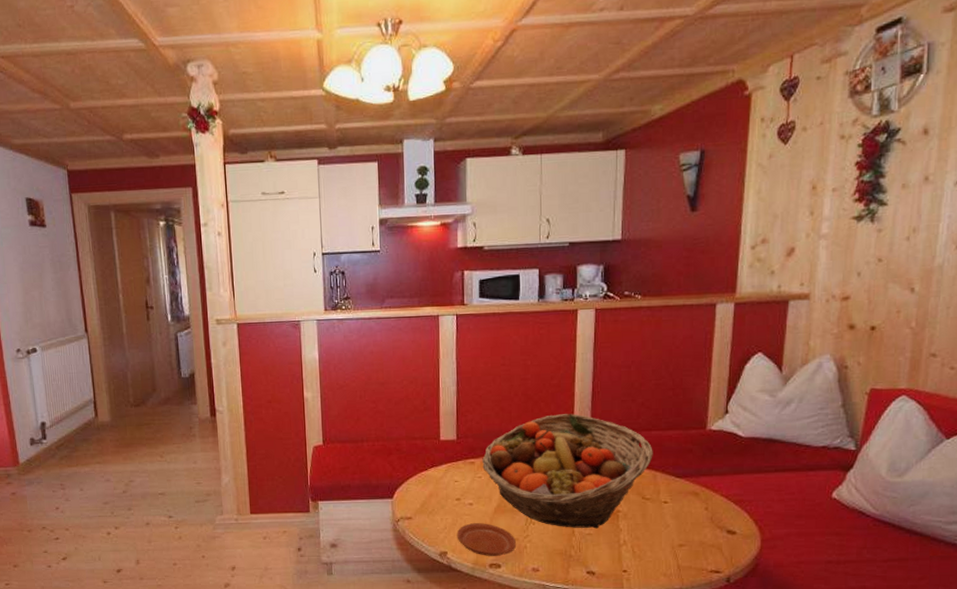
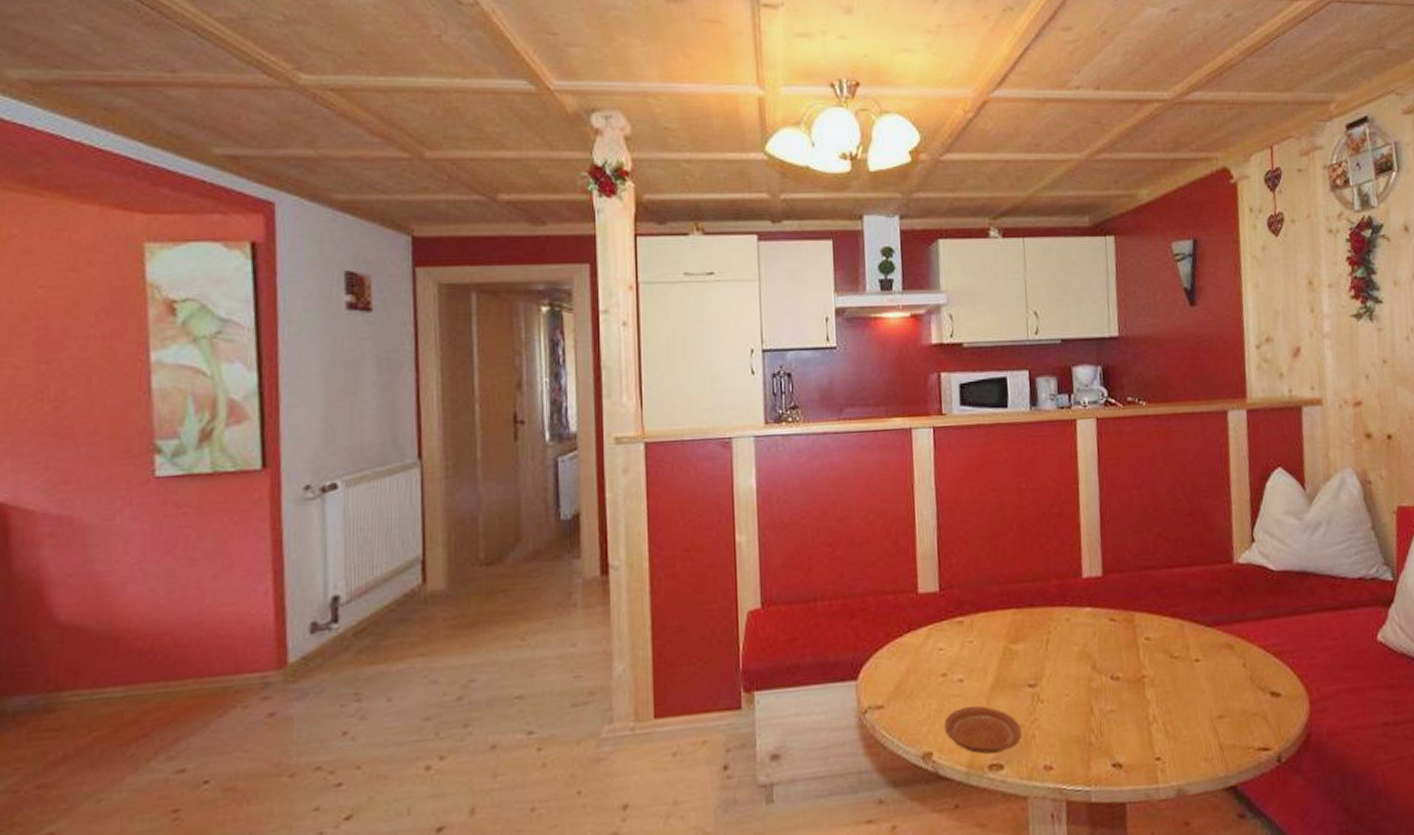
fruit basket: present [482,414,653,529] -> none [973,550,1178,704]

